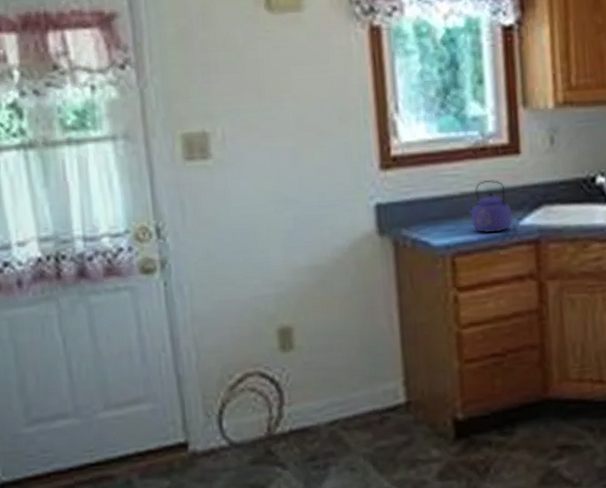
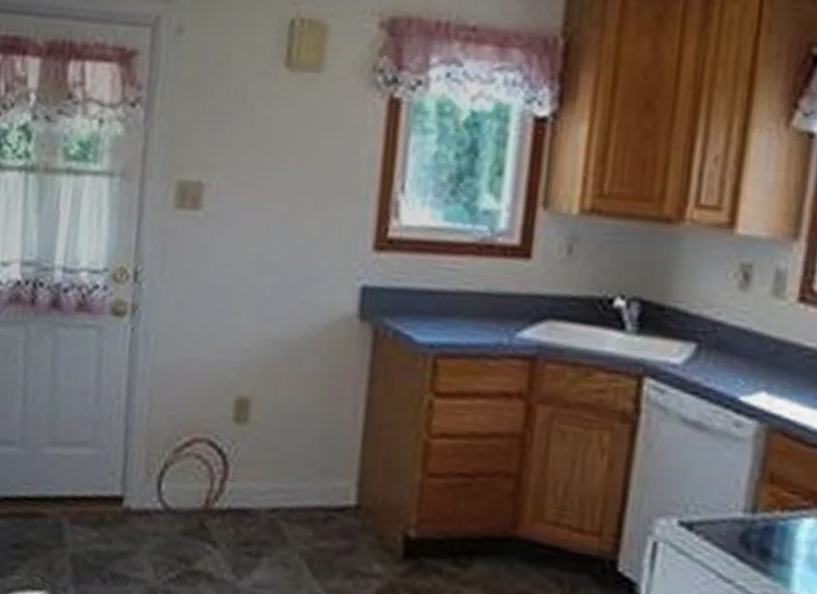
kettle: present [463,180,512,233] -> none [458,281,511,341]

